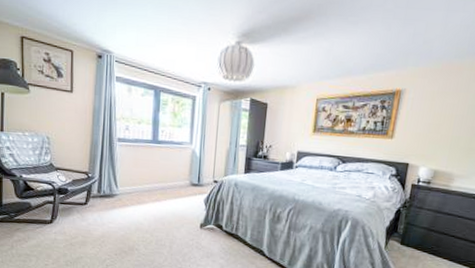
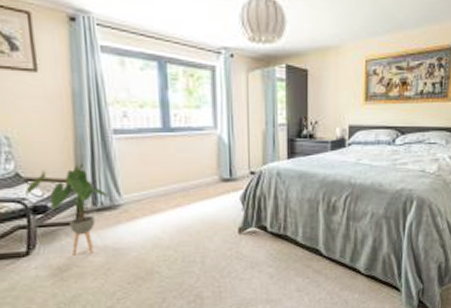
house plant: none [55,161,108,228] -> present [25,164,107,255]

